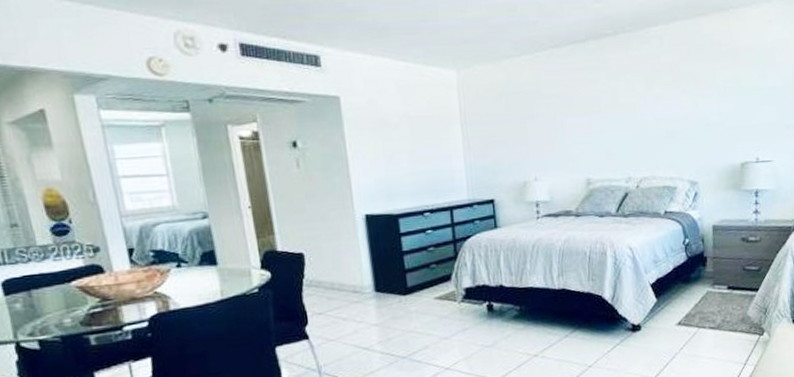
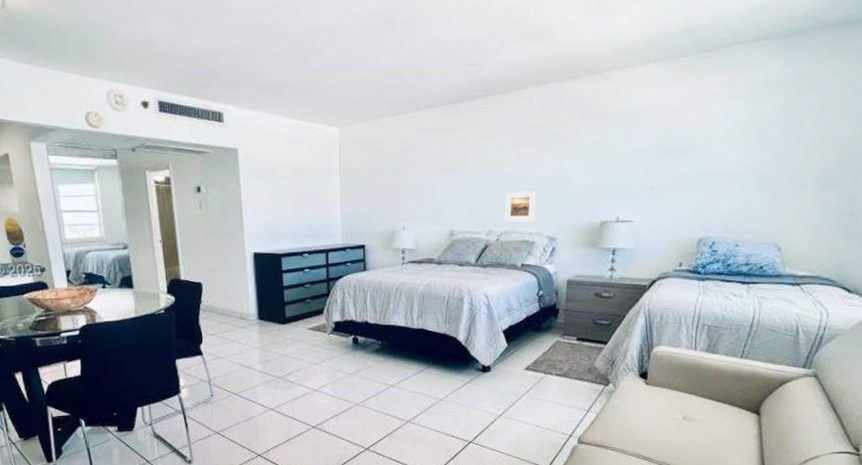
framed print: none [642,133,675,167] -> present [504,191,537,222]

